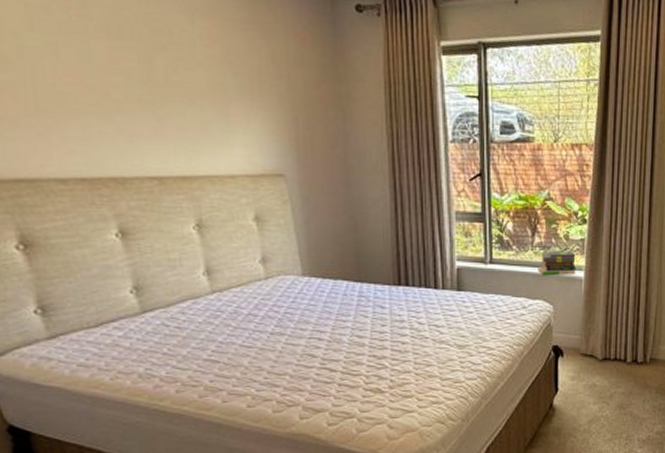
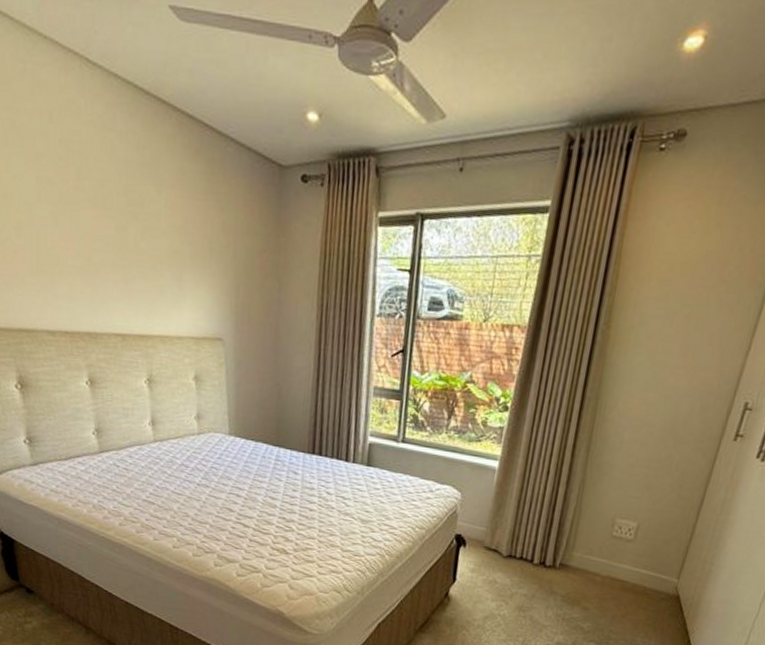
books: present [538,251,576,276] -> none [449,436,492,464]

